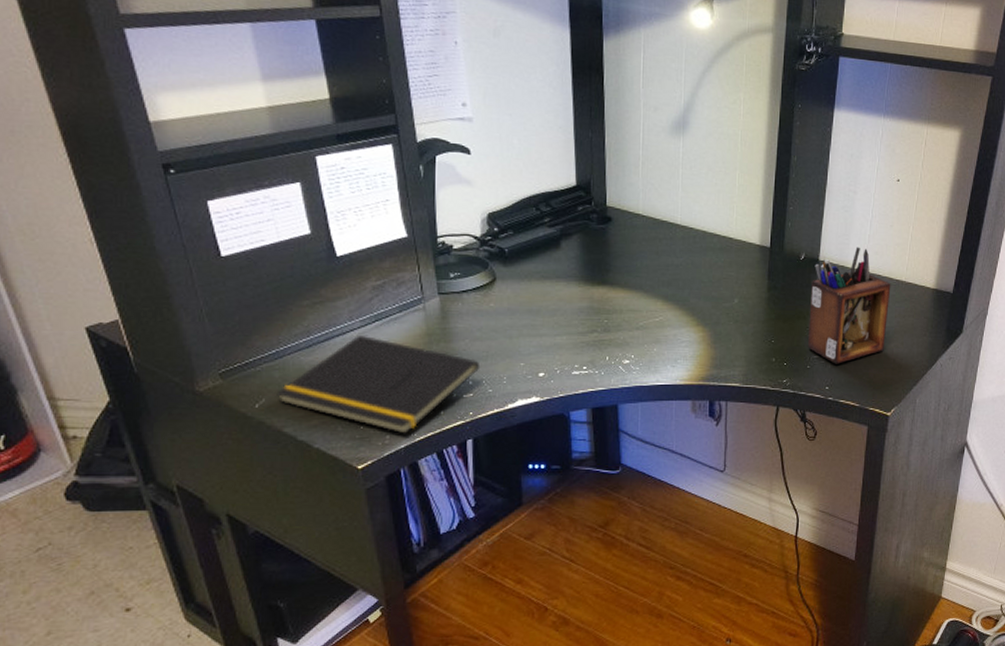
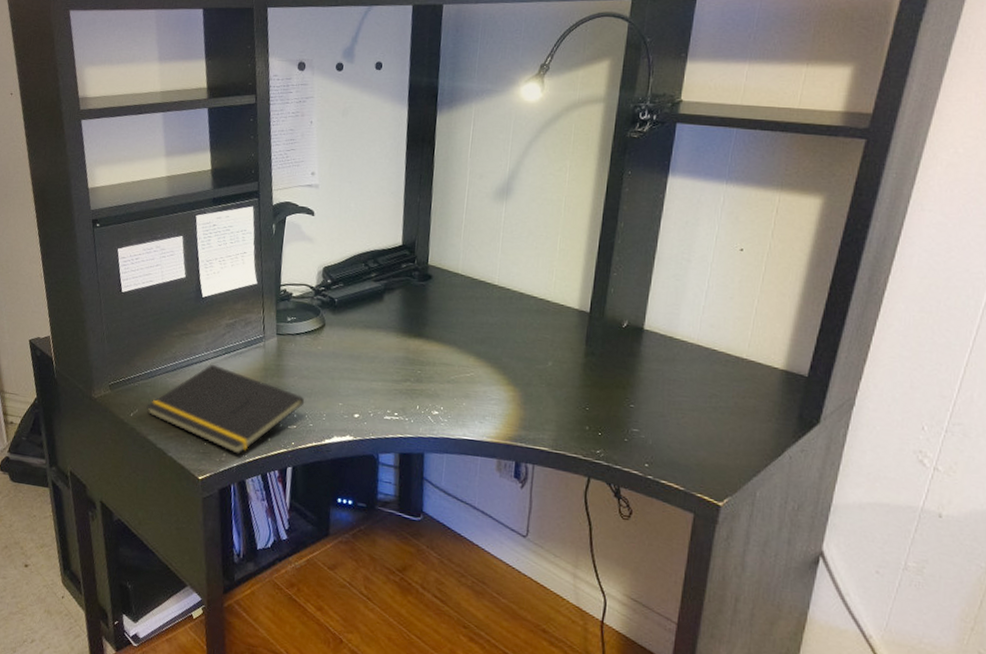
desk organizer: present [808,247,891,364] -> none [627,317,729,441]

